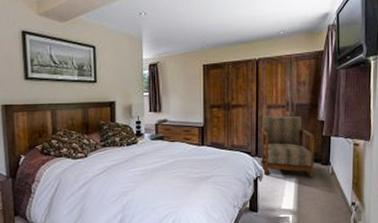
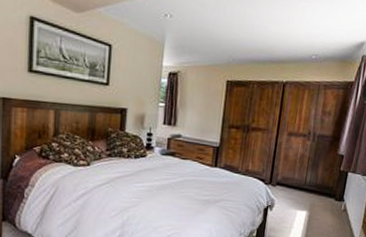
armchair: present [260,116,315,179] -> none [273,143,332,214]

